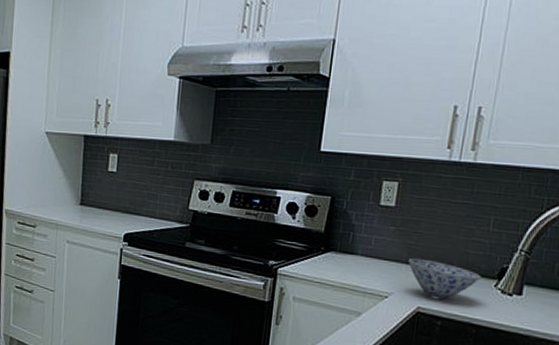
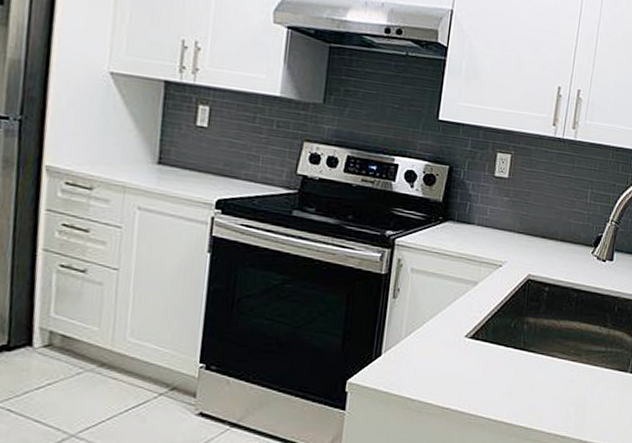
bowl: present [409,257,481,299] -> none [520,227,581,266]

